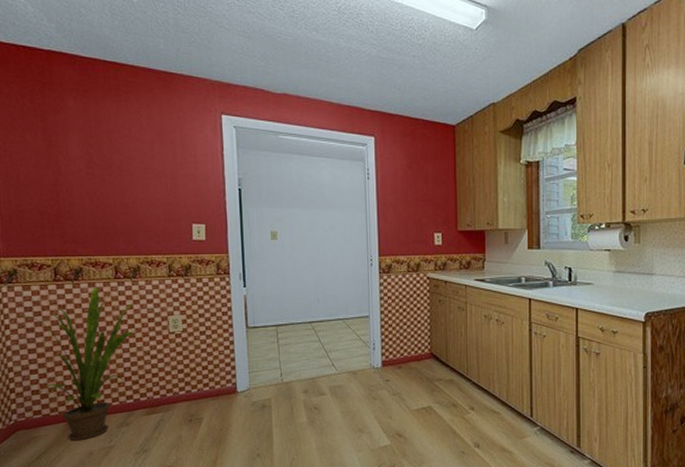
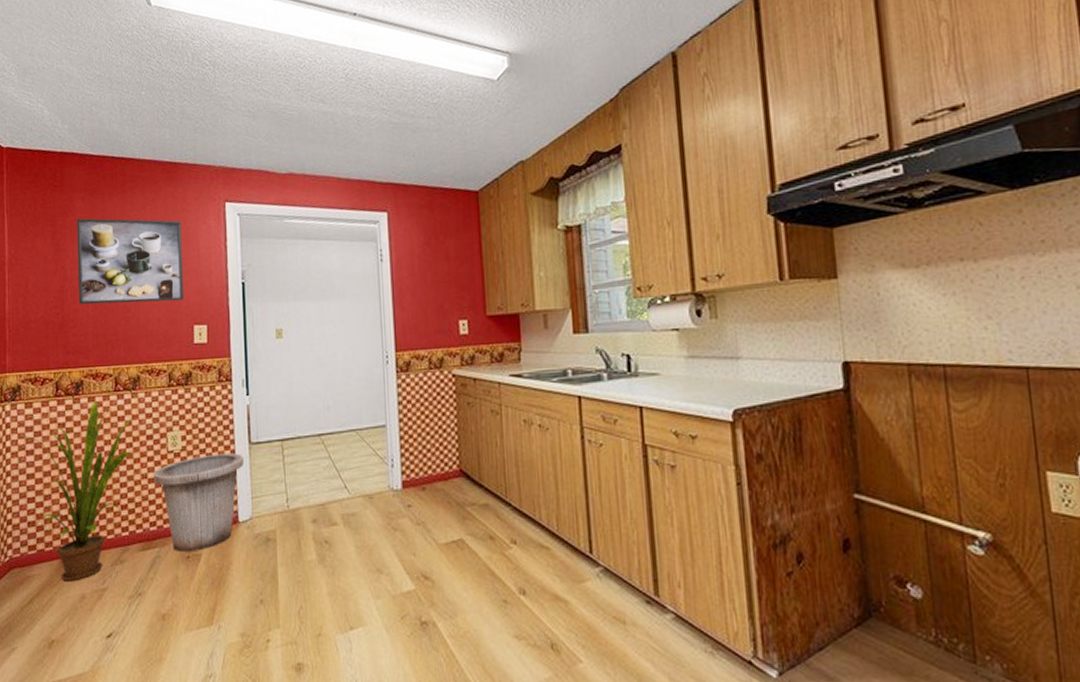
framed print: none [68,117,182,201] -> present [76,218,184,305]
trash can: none [155,335,242,417] -> present [153,453,245,553]

